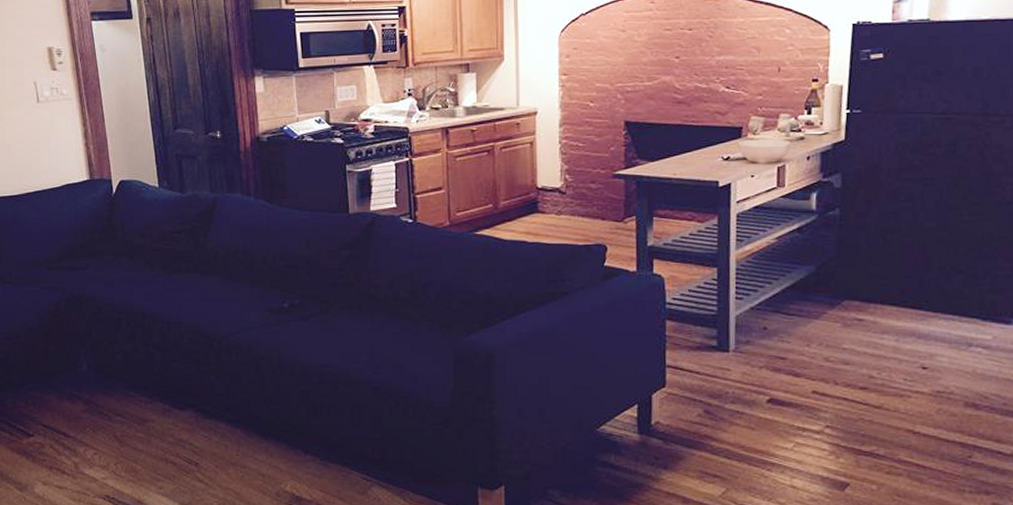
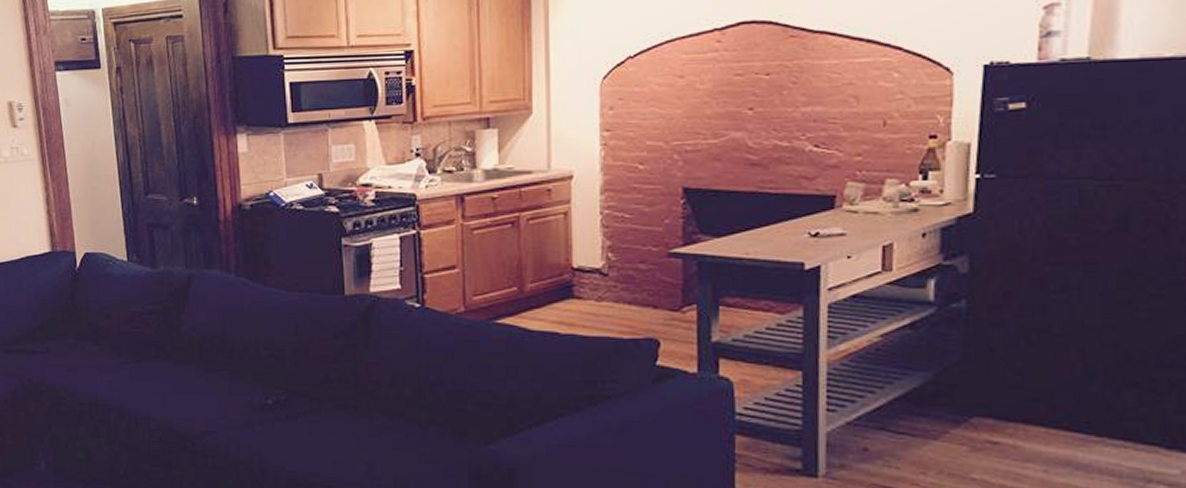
bowl: present [738,139,791,163] -> none [829,210,901,241]

